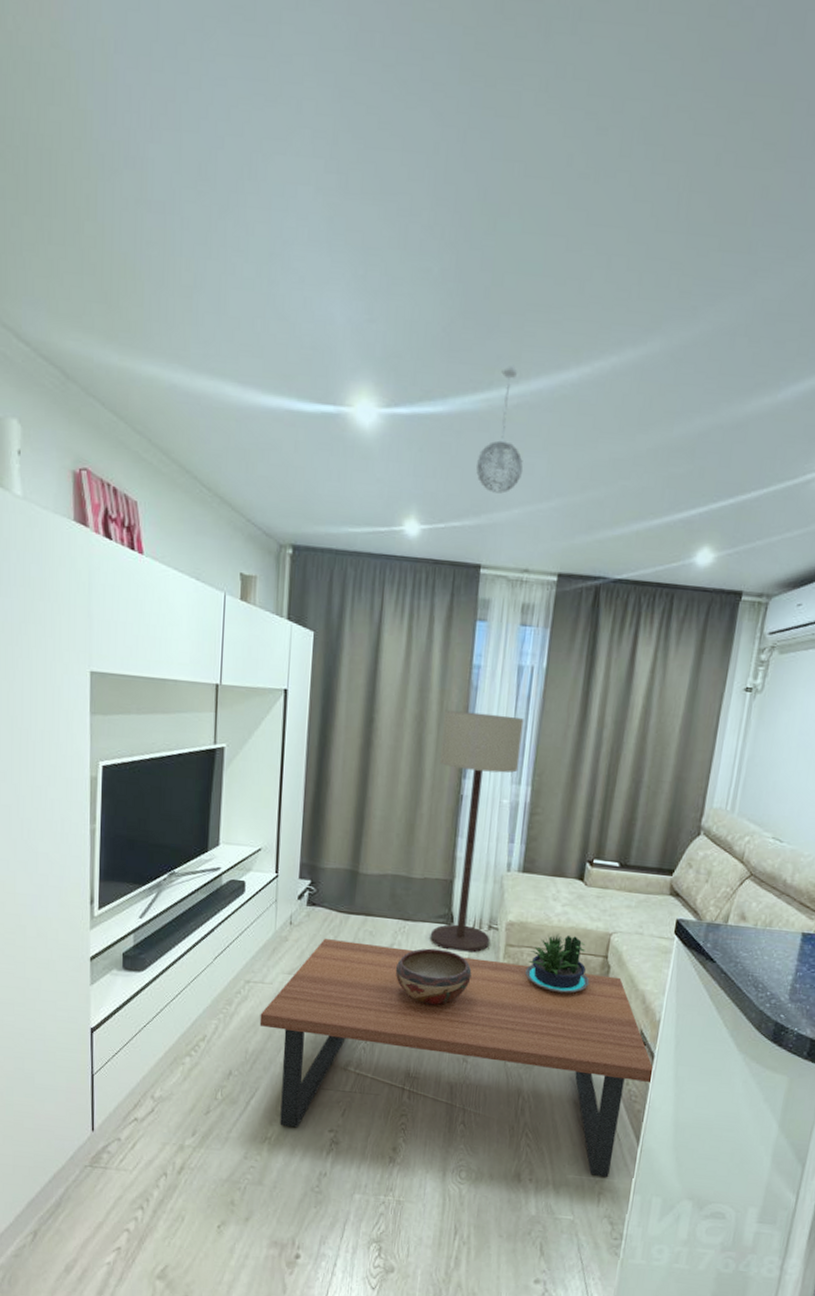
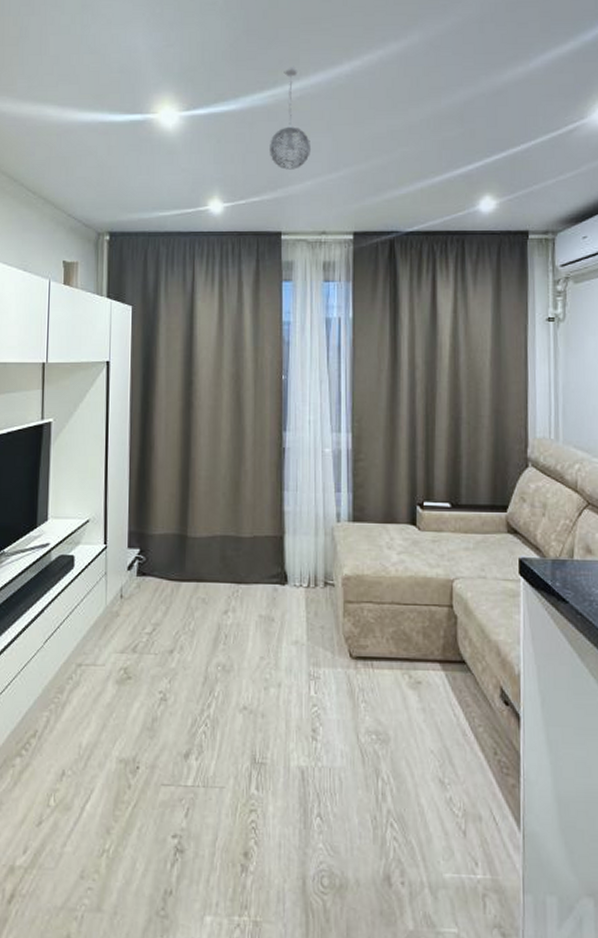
coffee table: present [259,939,655,1177] -> none [93,611,524,873]
decorative bowl: present [395,948,472,1006] -> none [231,612,312,677]
floor lamp: present [430,709,524,953] -> none [258,366,337,613]
potted plant: present [525,933,590,994] -> none [368,584,437,652]

